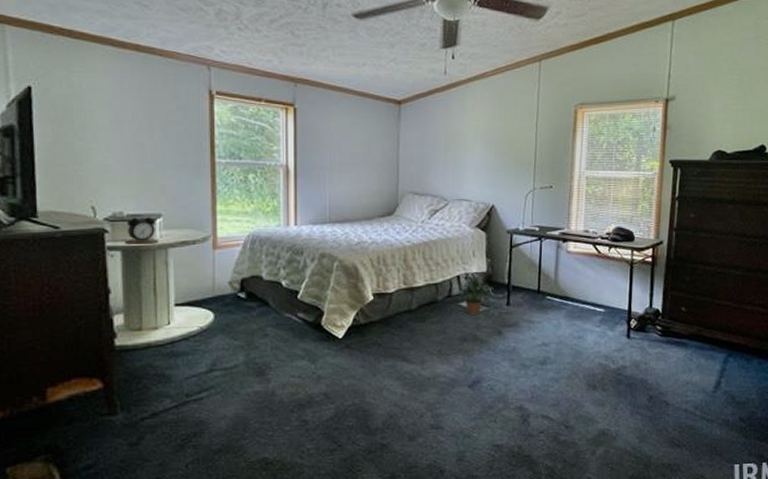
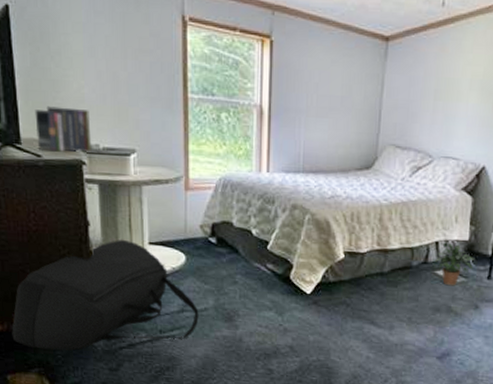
duffel bag: none [15,303,229,433] -> present [12,239,199,351]
books: none [54,179,115,222] -> present [34,106,92,152]
alarm clock: present [125,214,158,244] -> none [102,148,132,180]

